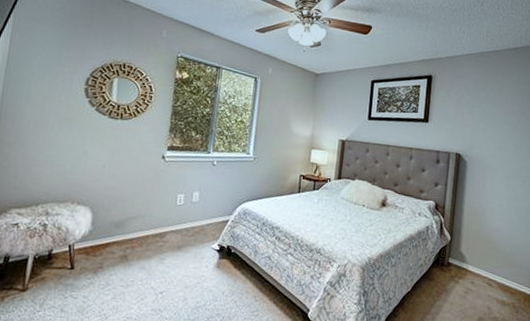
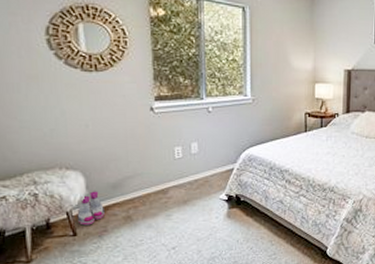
boots: none [77,227,104,260] -> present [77,191,105,226]

